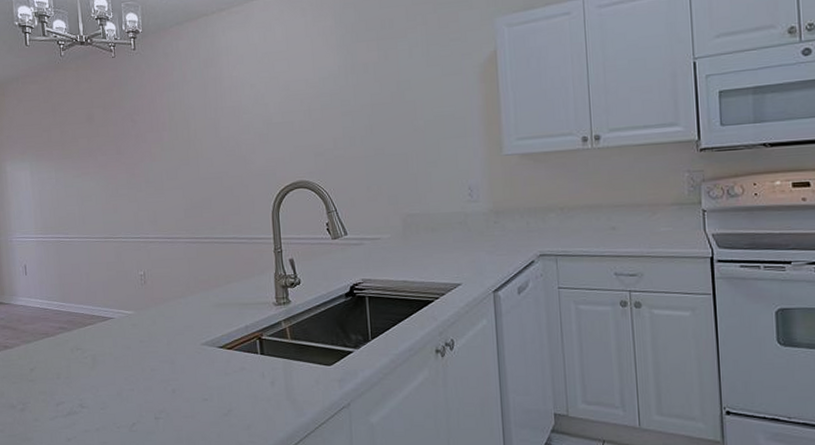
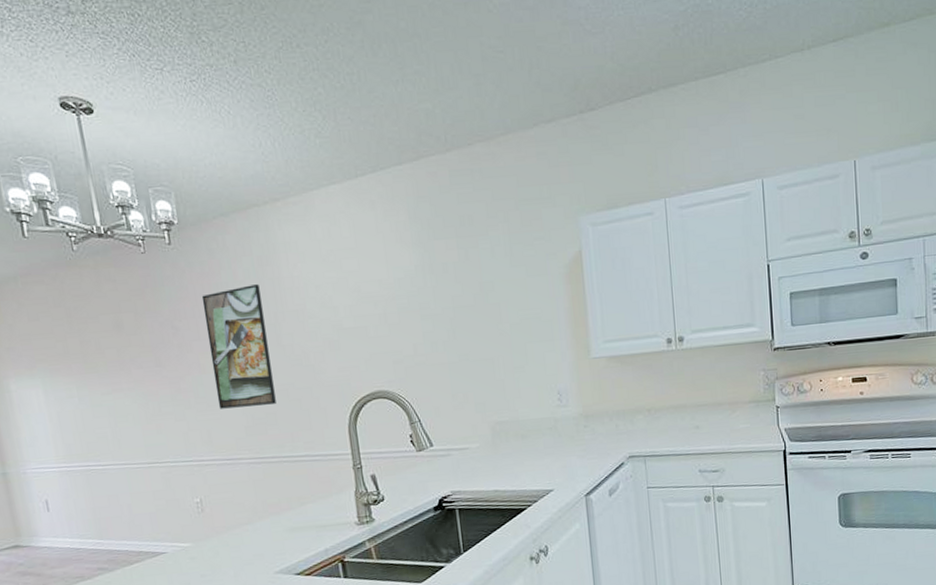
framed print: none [156,84,212,193] -> present [201,284,276,409]

